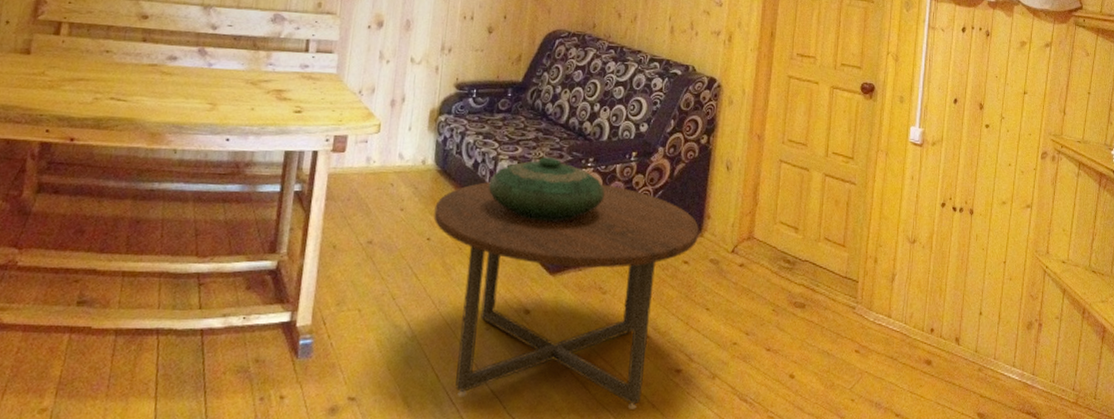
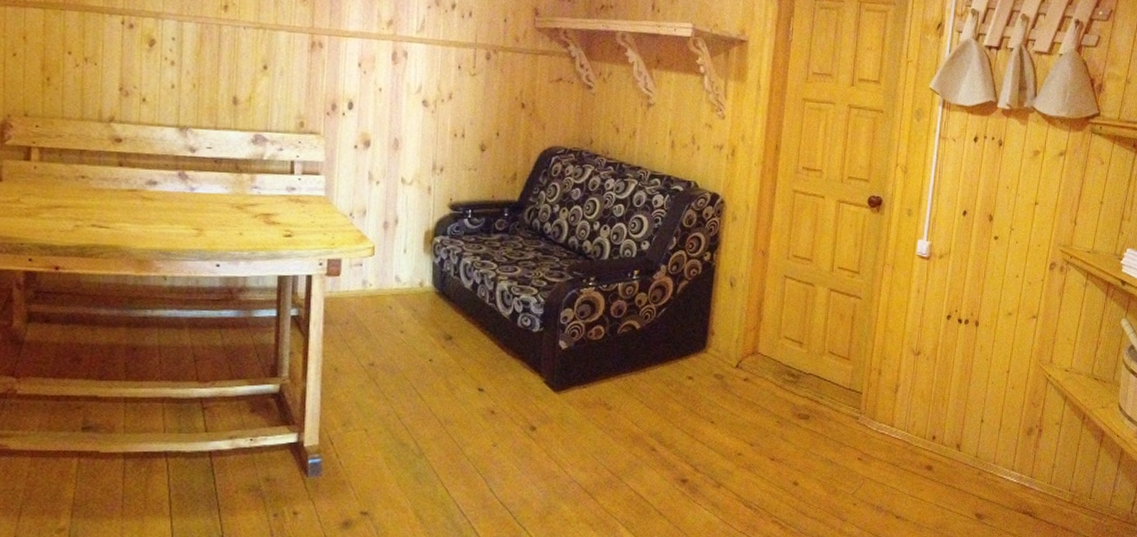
coffee table: present [434,182,699,409] -> none [435,302,703,517]
decorative bowl: present [488,157,605,222] -> none [488,277,607,341]

